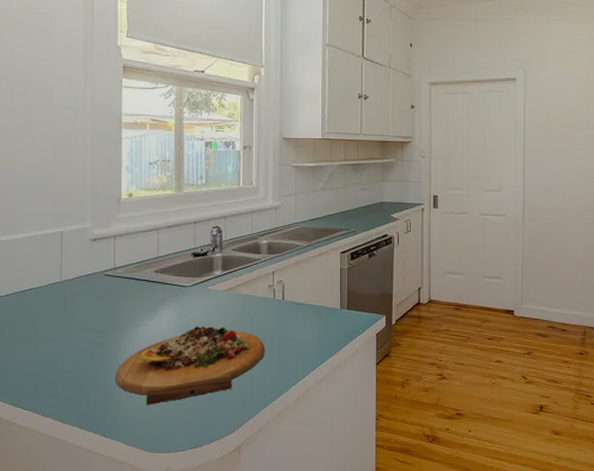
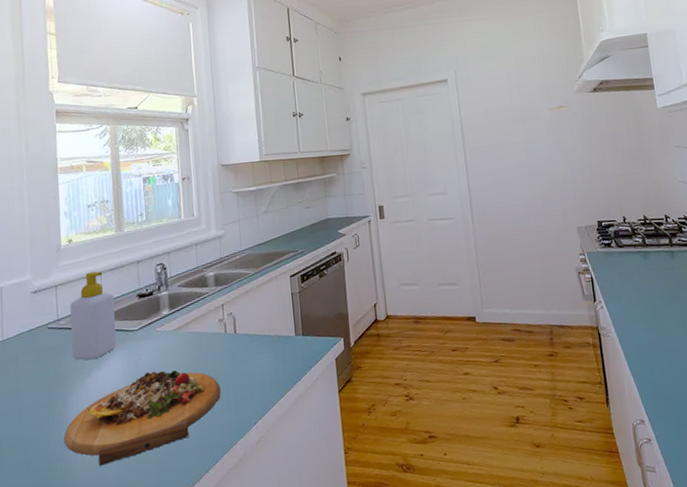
soap bottle: none [126,227,170,309] -> present [70,271,116,360]

